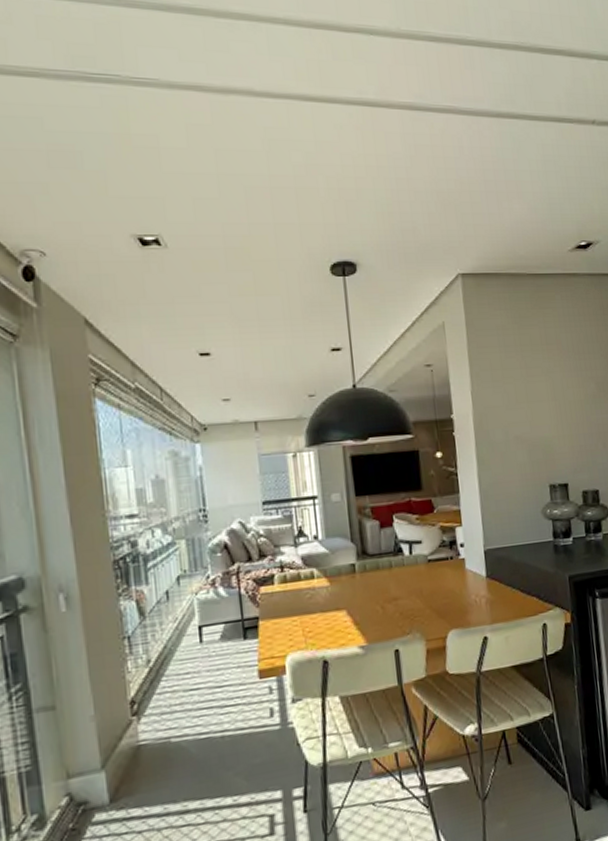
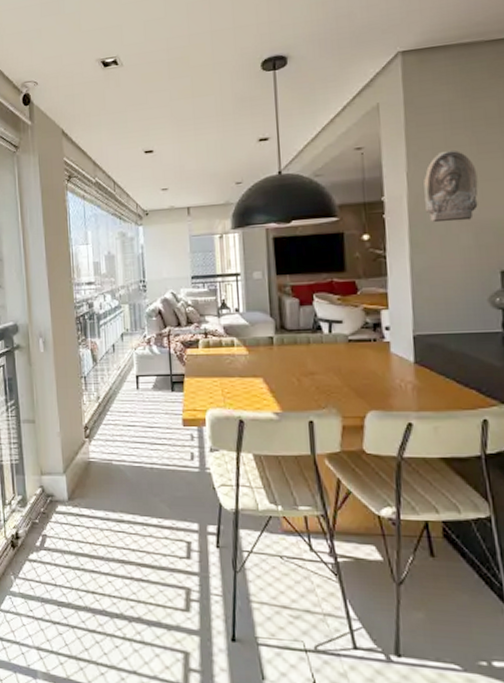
relief sculpture: none [485,372,530,441] -> present [423,149,478,223]

